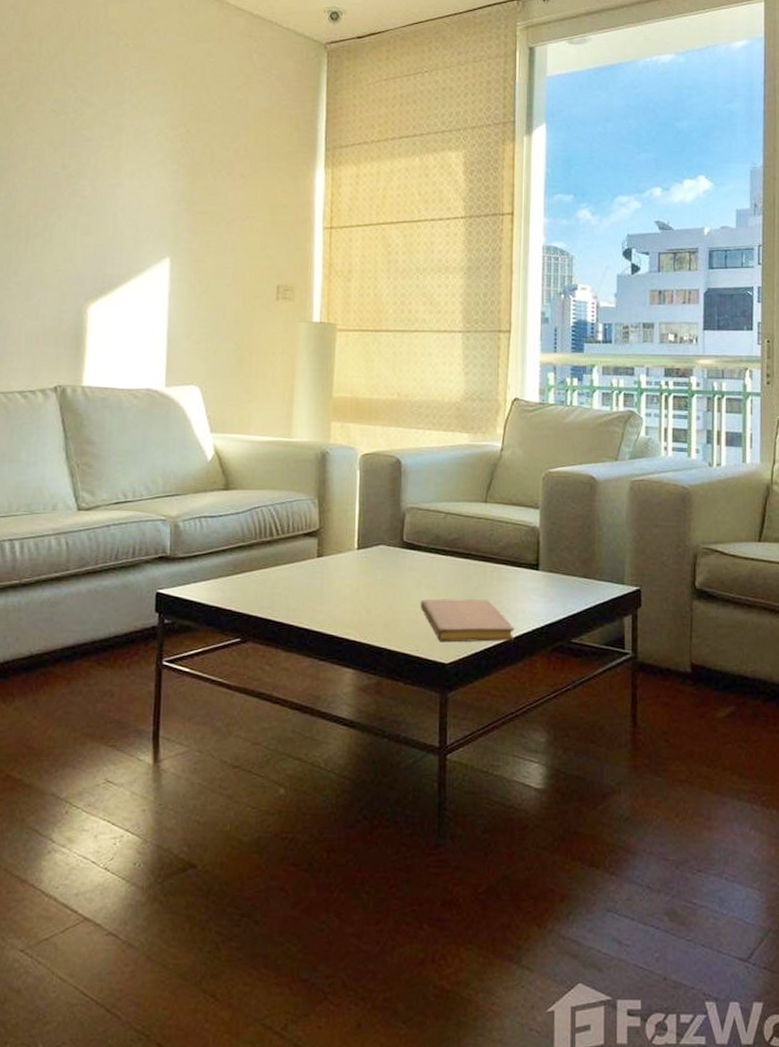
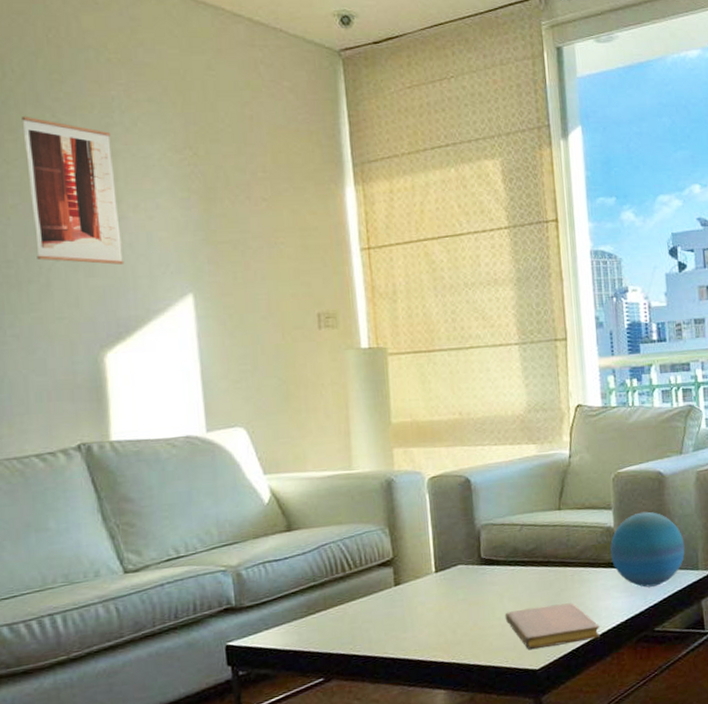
wall art: none [44,90,119,226] -> present [21,116,125,265]
decorative orb: none [532,515,611,595] -> present [610,511,685,588]

